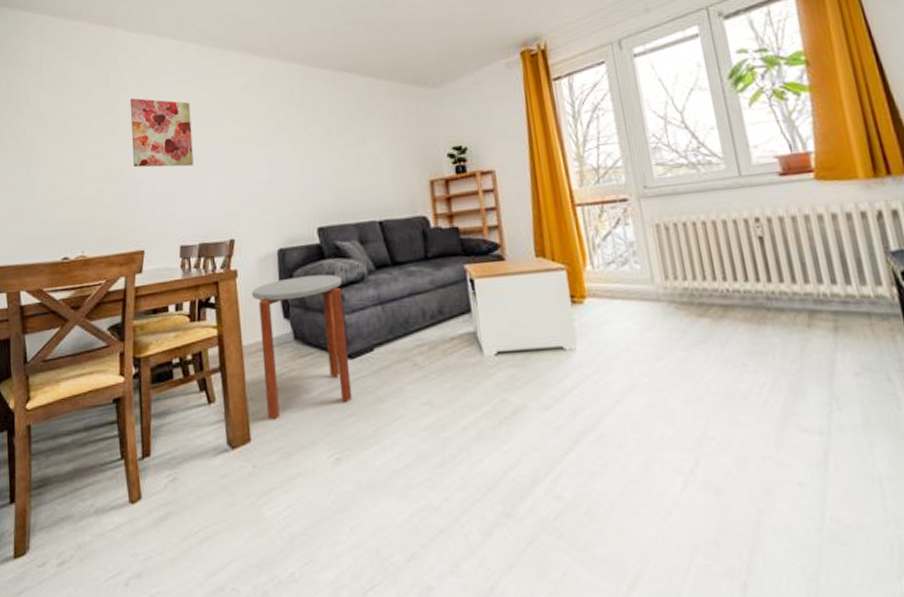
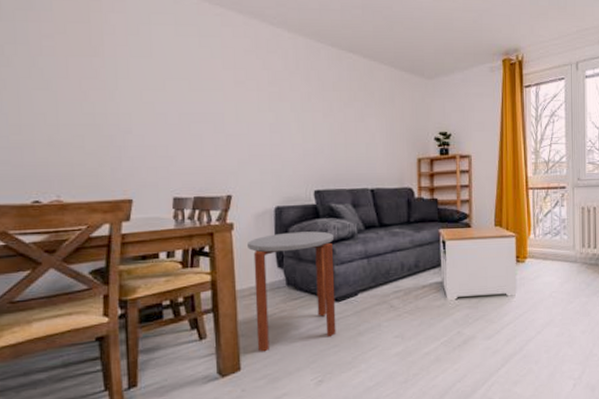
wall art: present [130,98,194,168] -> none [116,44,190,122]

